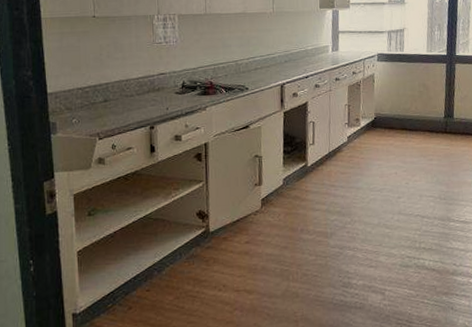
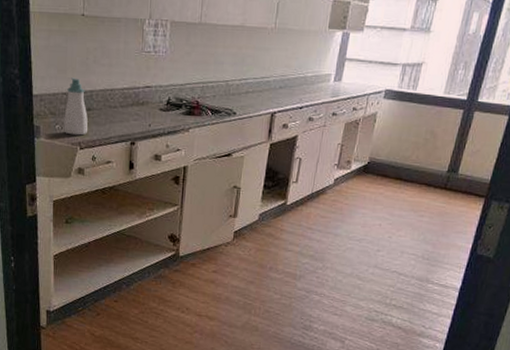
soap bottle: none [80,73,105,127] -> present [64,77,88,136]

